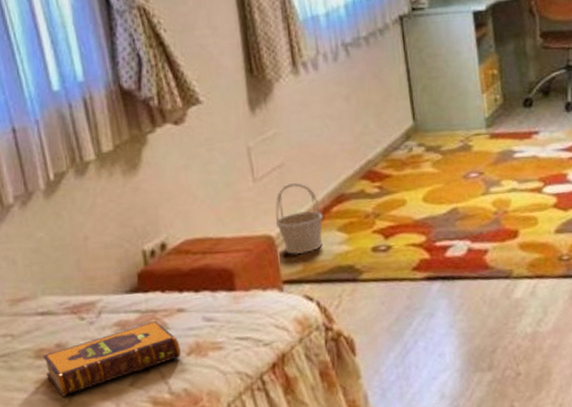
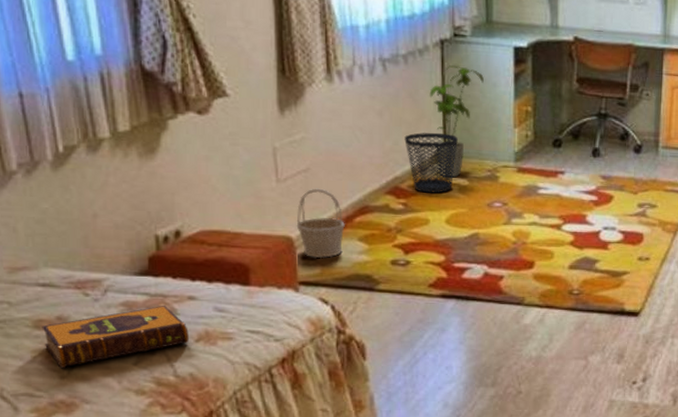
wastebasket: none [373,109,427,173] -> present [404,132,458,193]
house plant: none [393,38,446,153] -> present [429,64,484,178]

